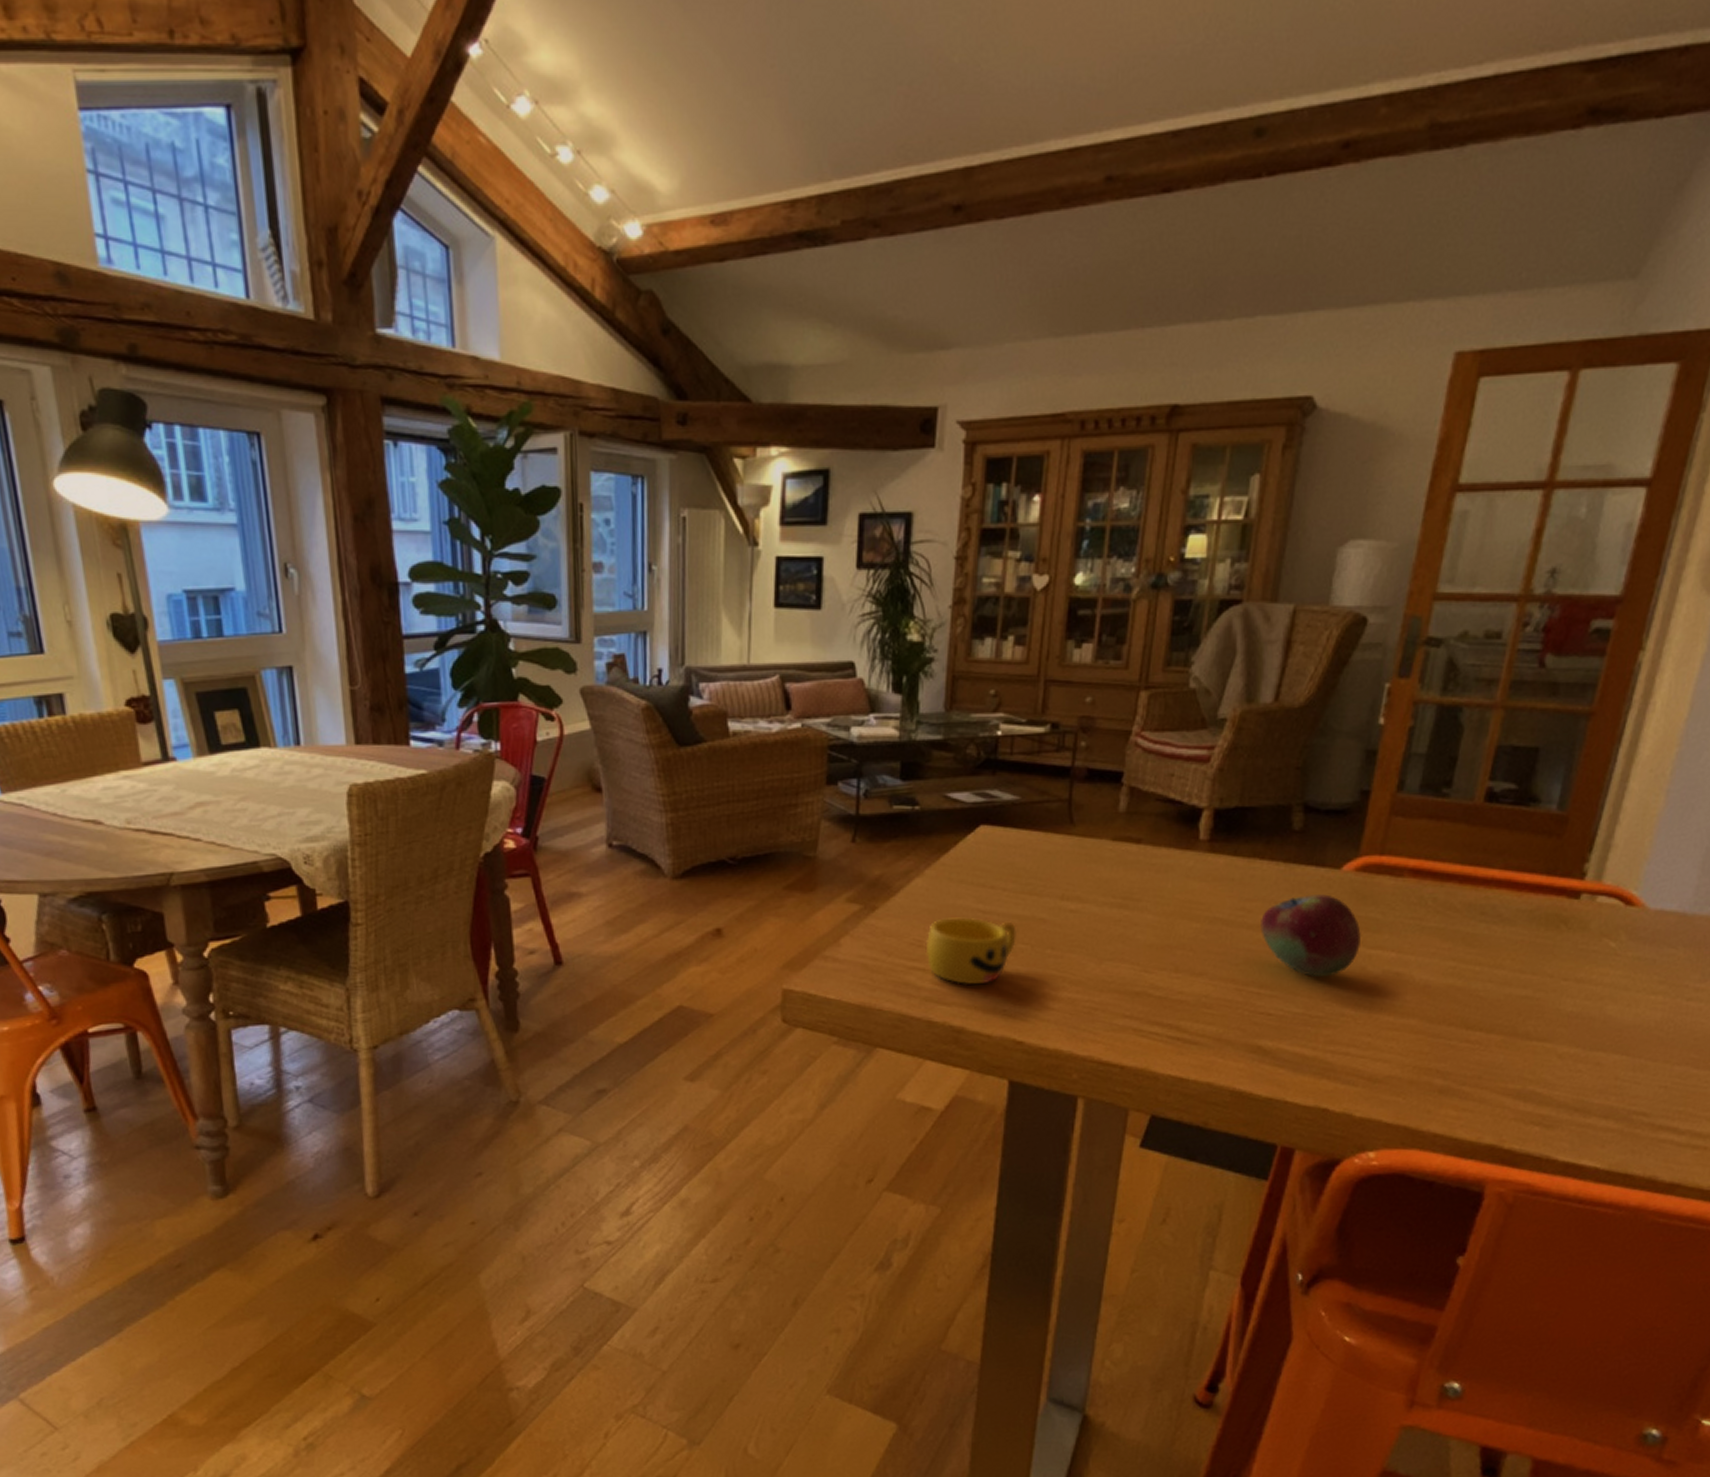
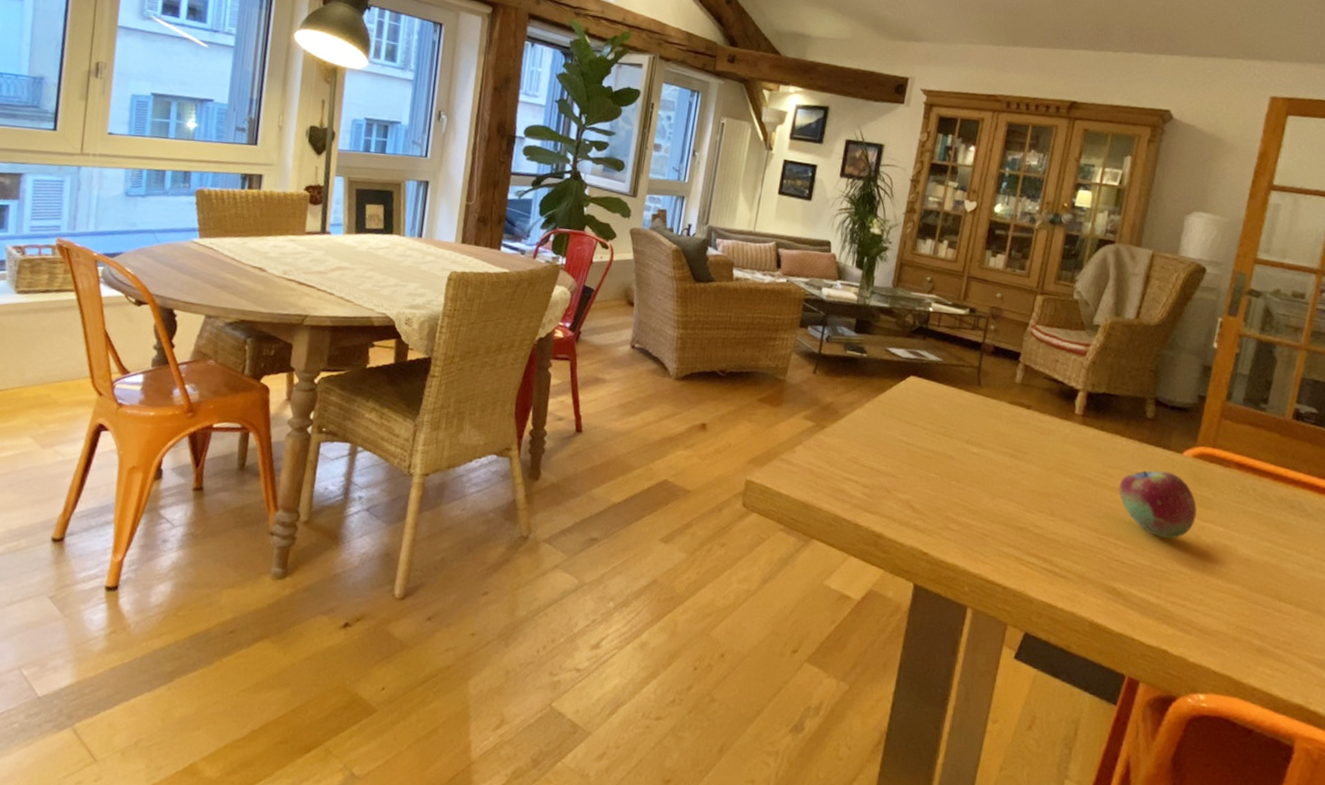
cup: present [925,917,1016,985] -> none [859,443,931,501]

